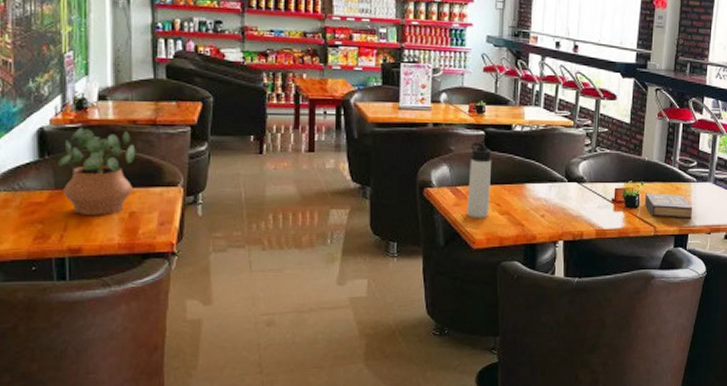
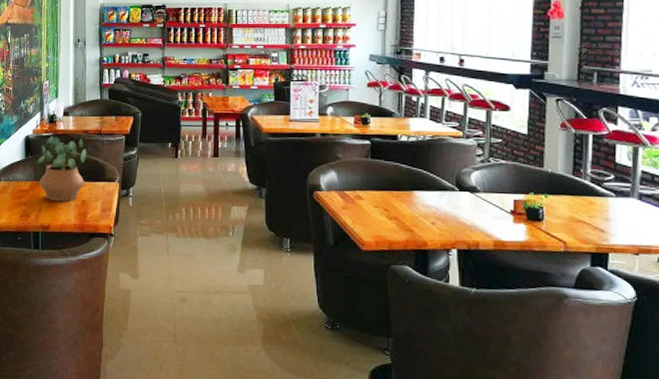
thermos bottle: present [467,142,491,218] -> none [355,151,378,222]
hardback book: present [644,193,693,219] -> none [550,206,613,236]

